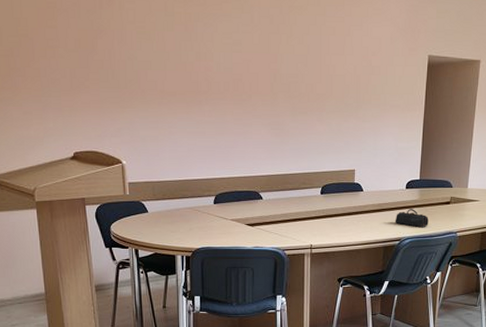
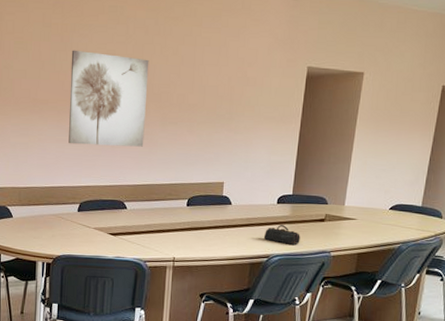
wall art: none [197,40,276,137] -> present [68,50,149,147]

